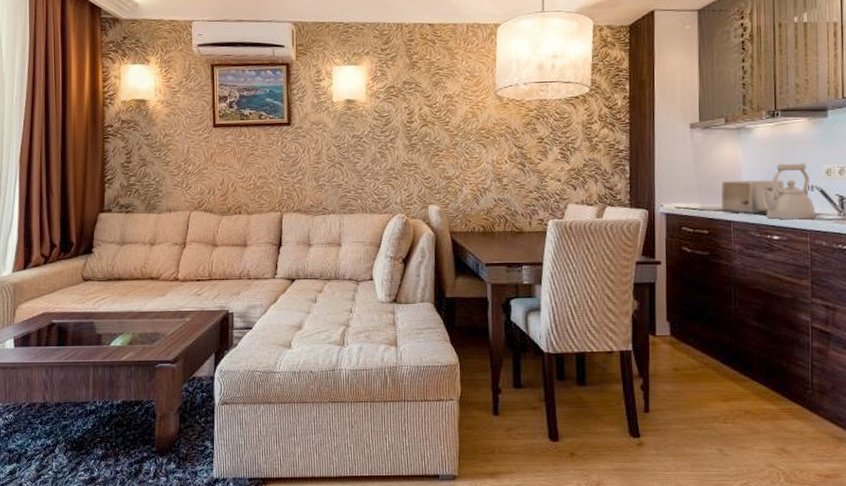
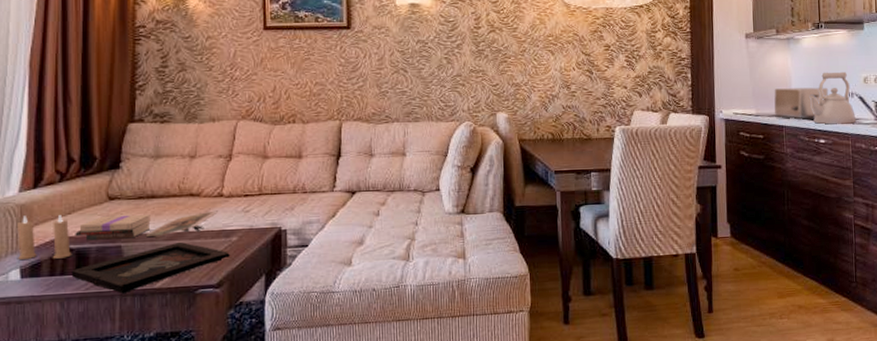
candle: none [11,293,55,332] -> present [17,215,72,261]
decorative tray: none [54,321,184,365] -> present [71,242,230,294]
books: none [56,294,118,317] -> present [75,214,151,241]
magazine: none [115,293,175,316] -> present [147,210,219,237]

